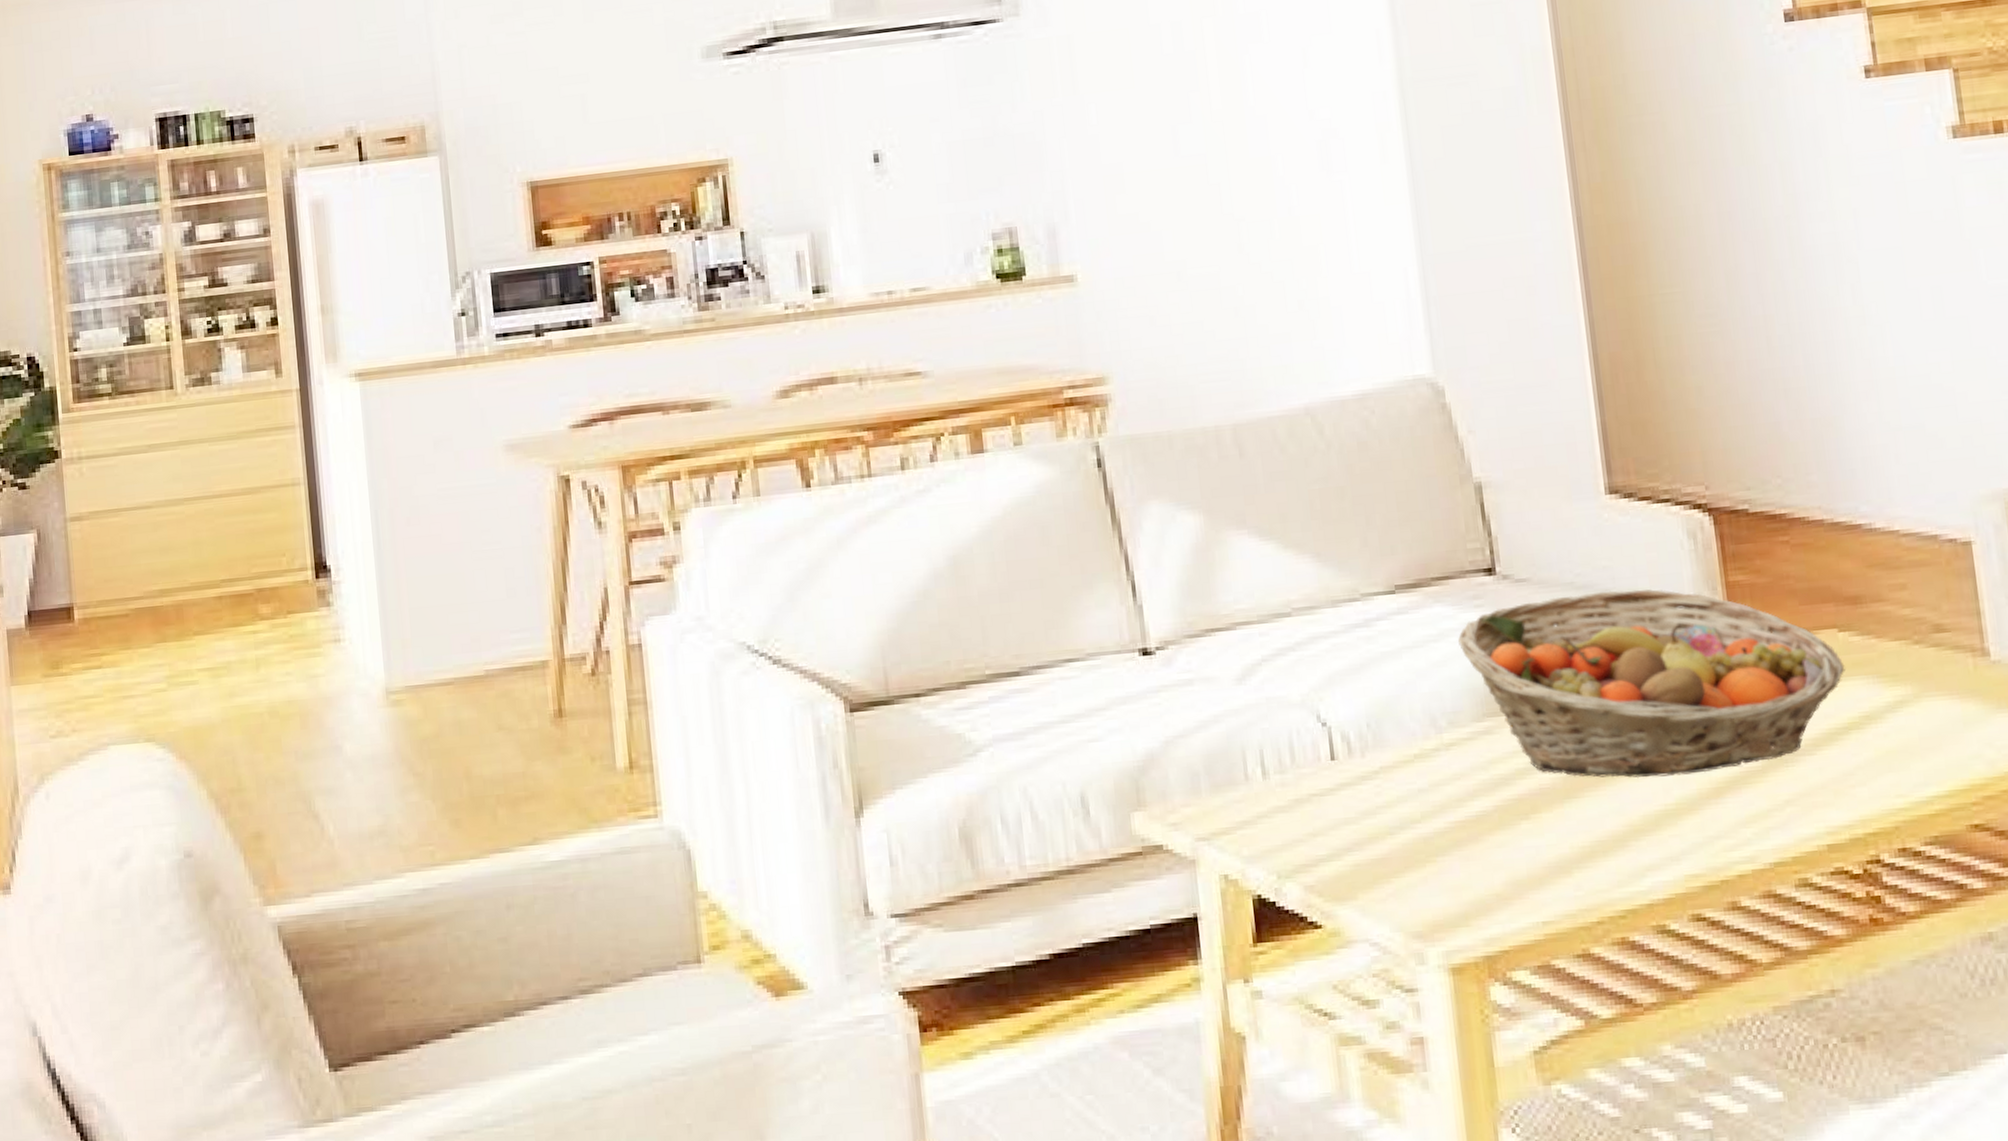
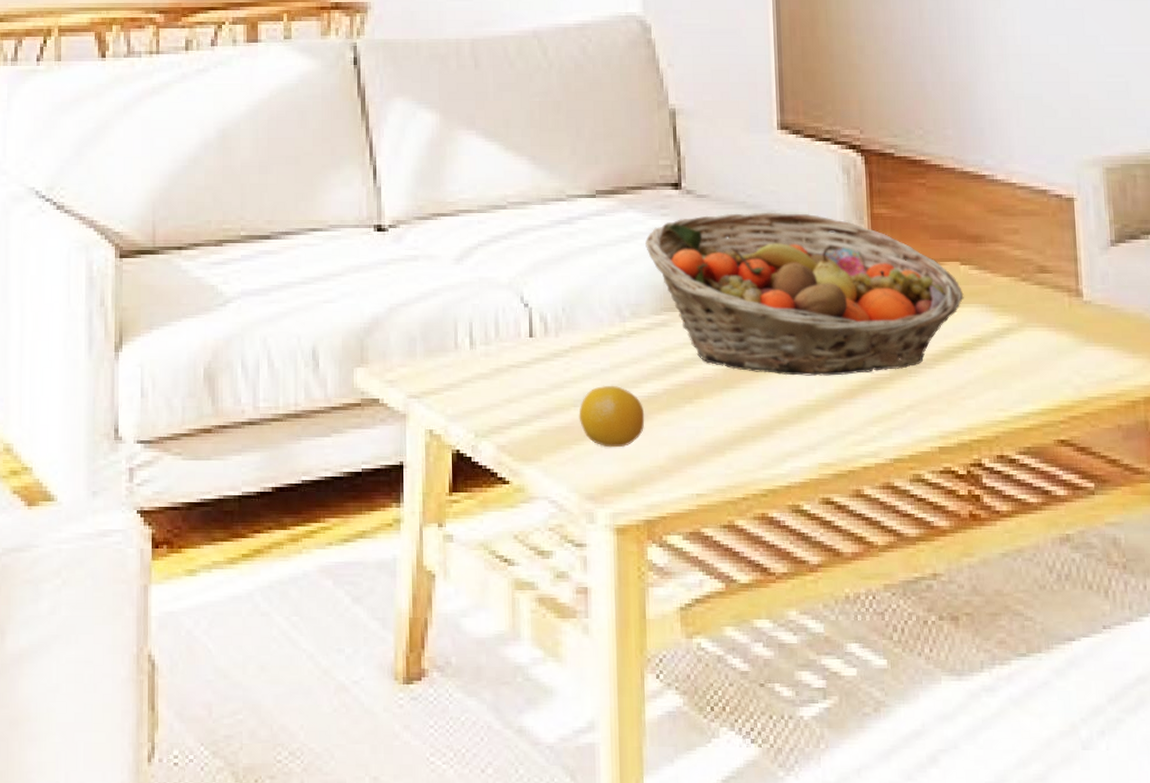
fruit: none [1396,807,1475,878] -> present [578,385,645,448]

